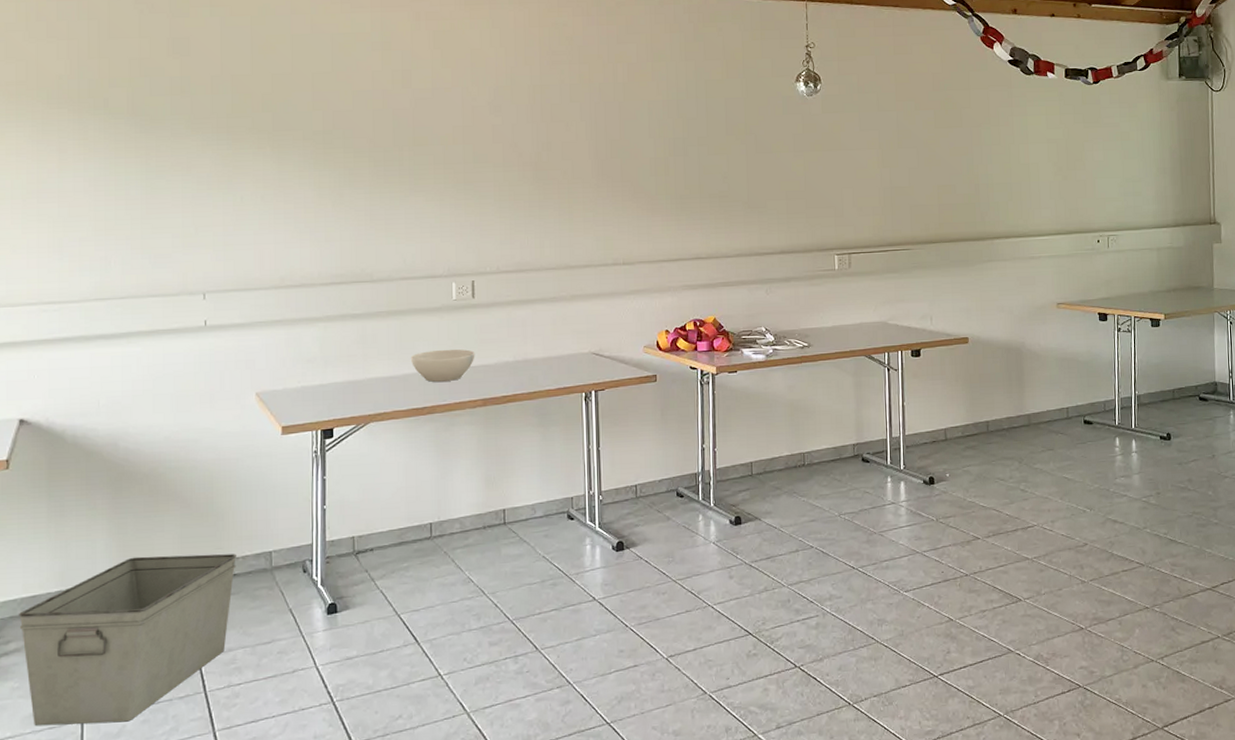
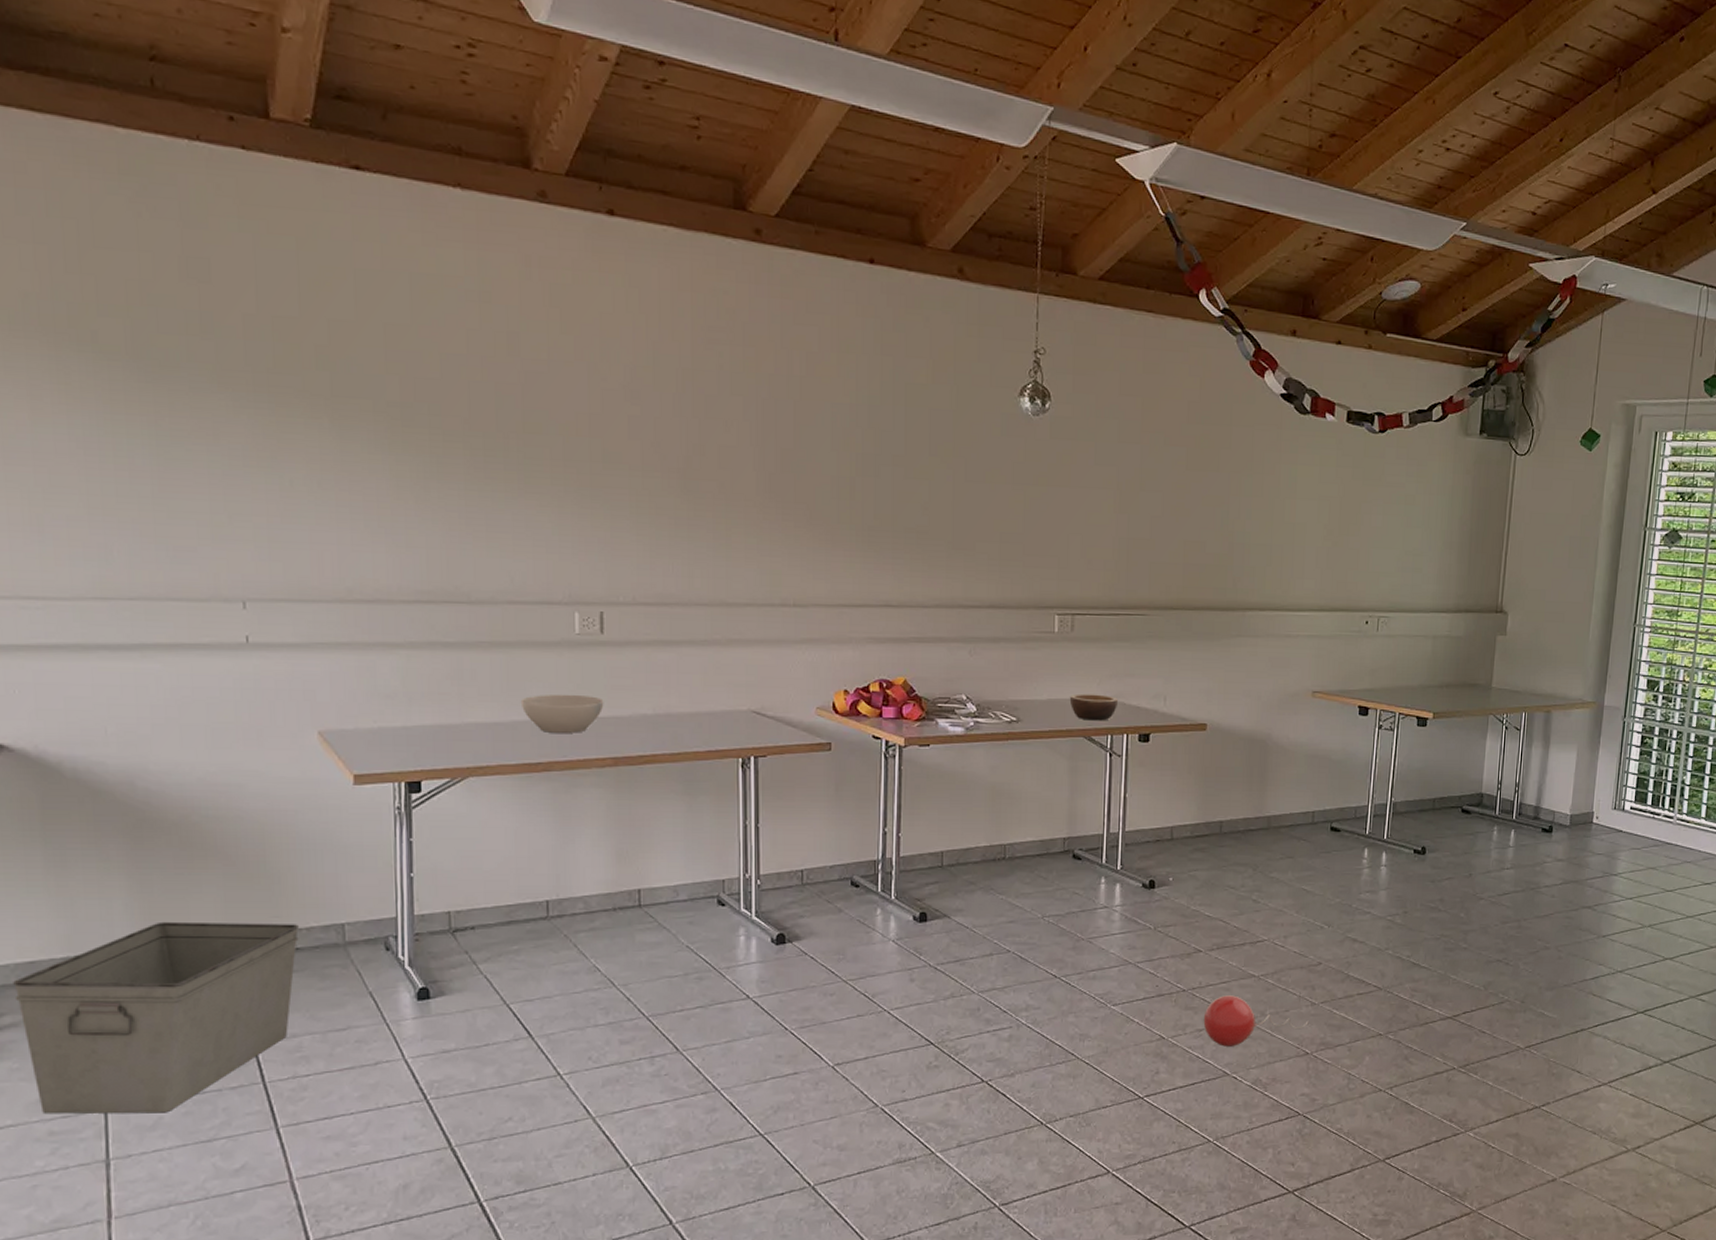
bowl: none [851,318,892,342] -> present [1069,693,1119,721]
balloon: none [986,577,1081,625] -> present [1203,995,1309,1047]

